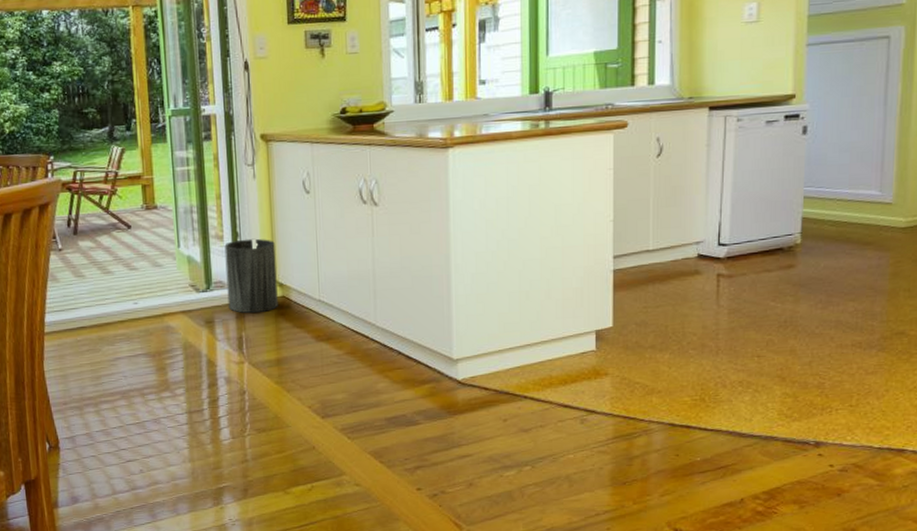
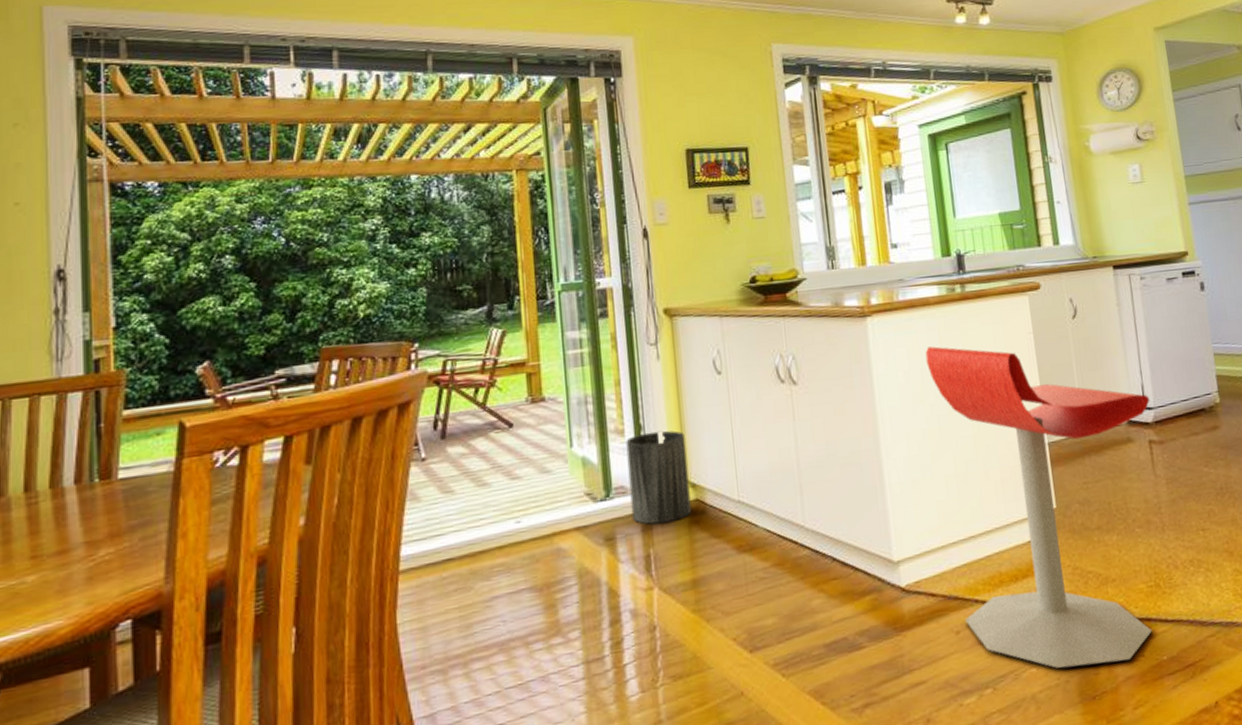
stool: none [502,177,725,458] -> present [925,346,1152,669]

